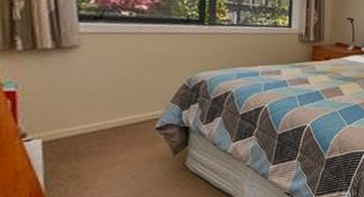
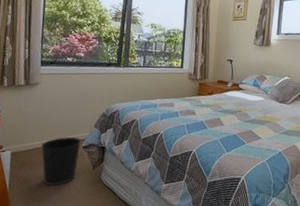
wastebasket: none [90,116,154,179] -> present [40,136,82,186]

